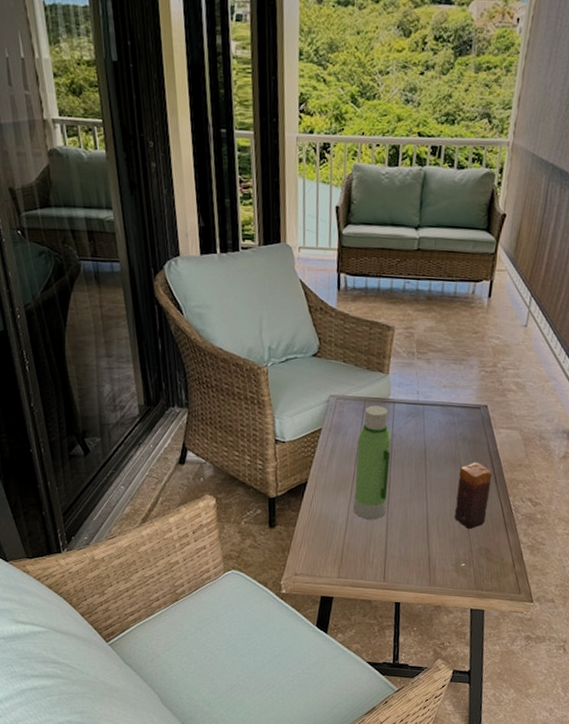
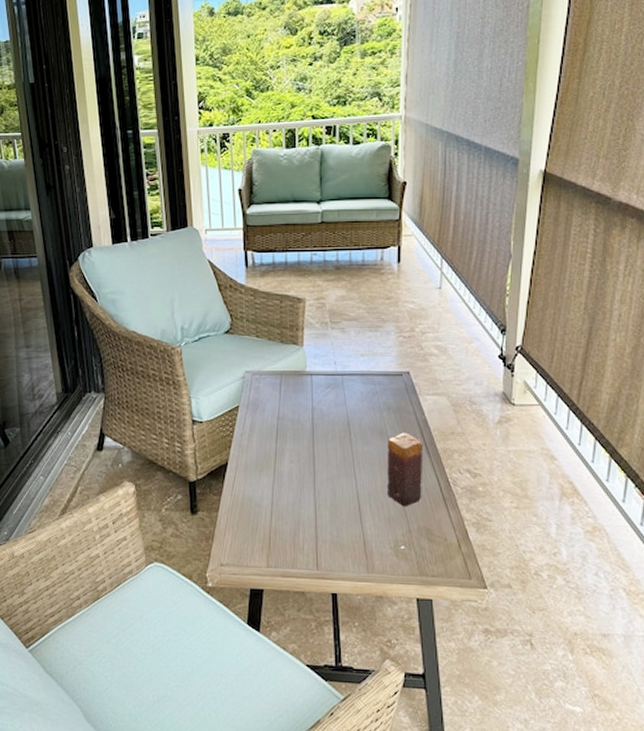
water bottle: present [353,405,391,520] -> none [277,379,313,501]

